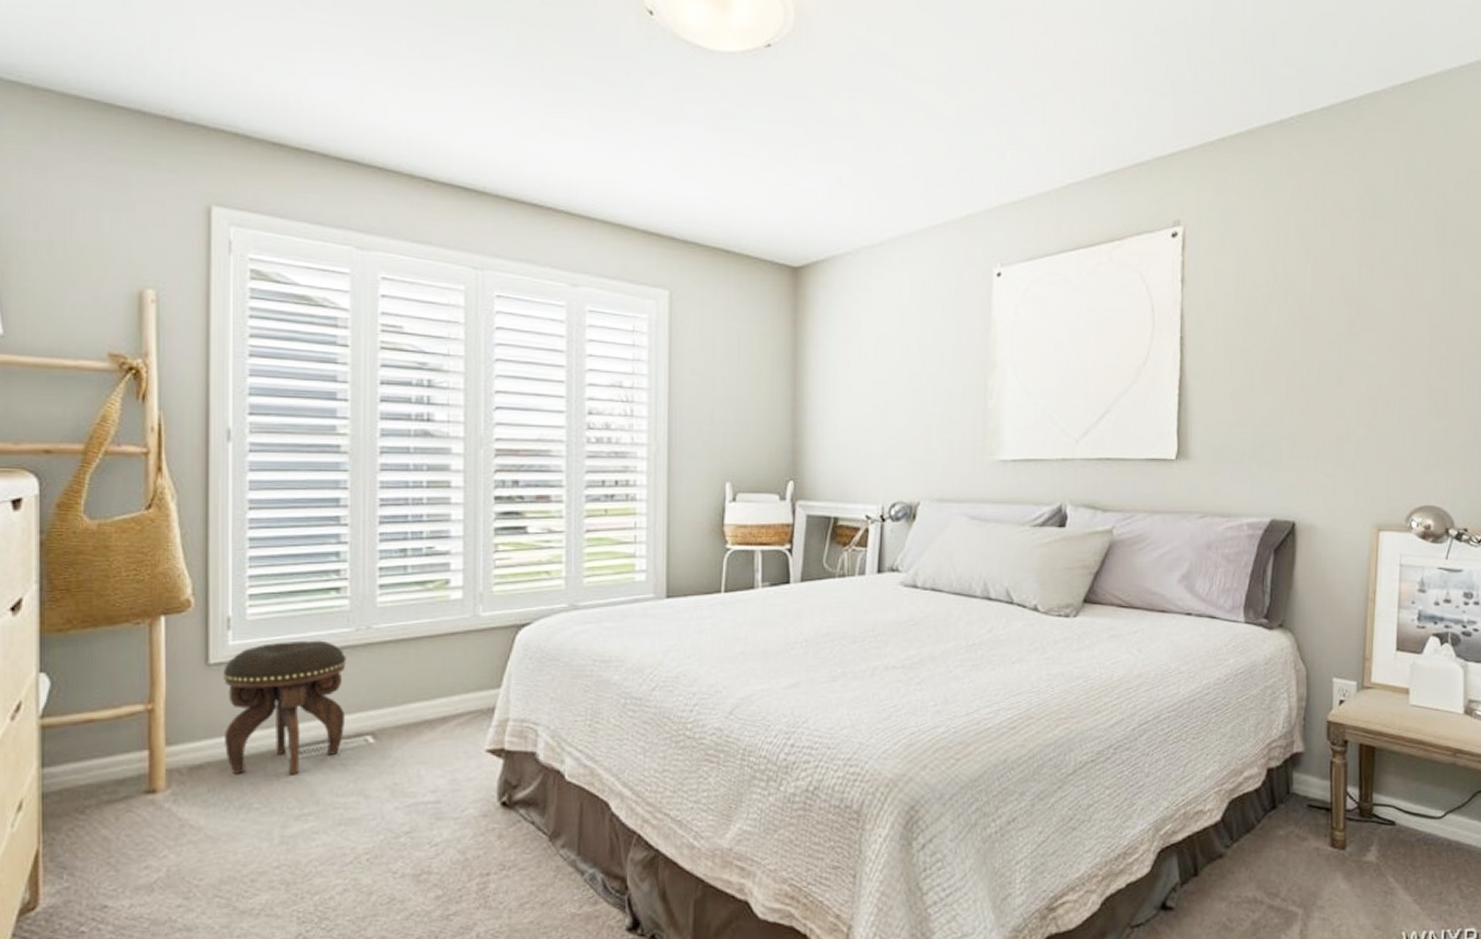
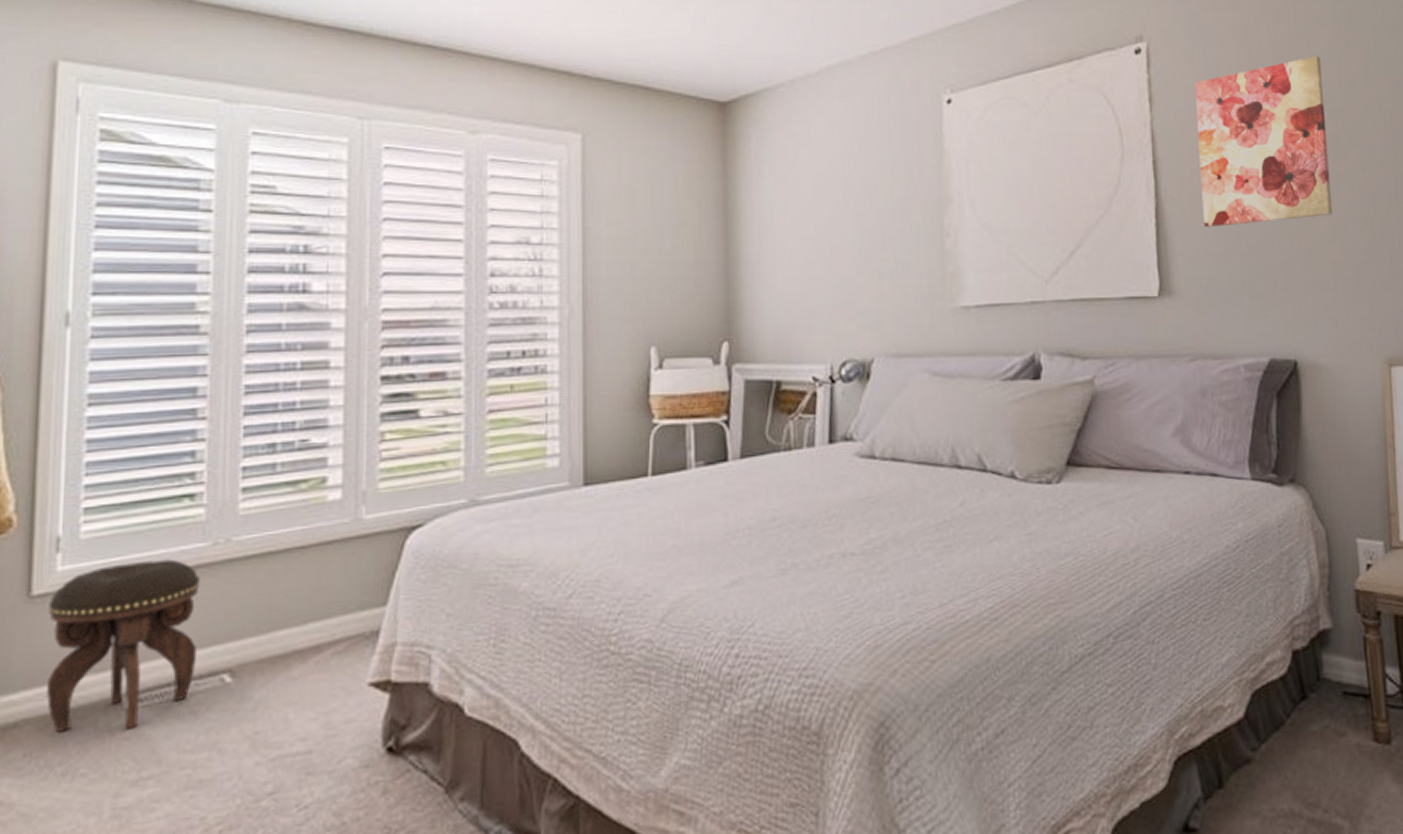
wall art: none [1221,245,1343,400] -> present [1195,55,1332,228]

